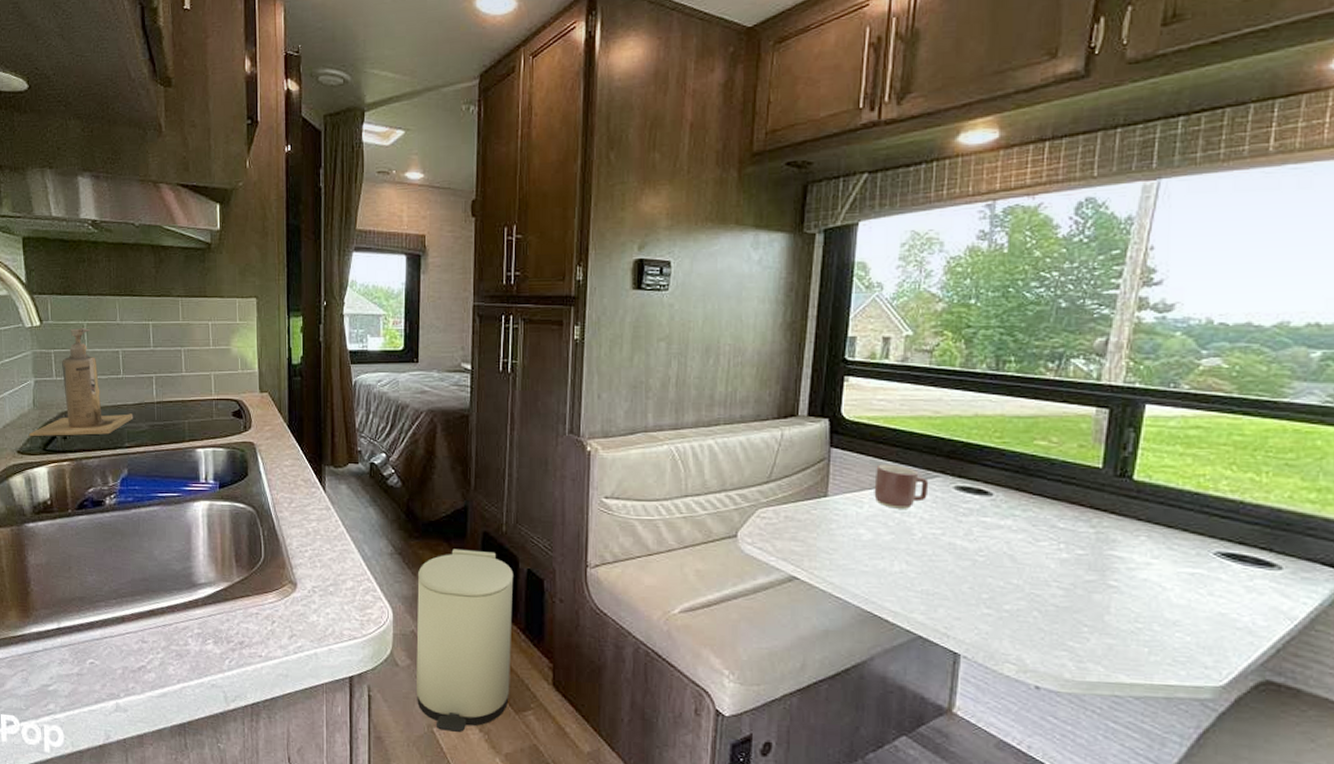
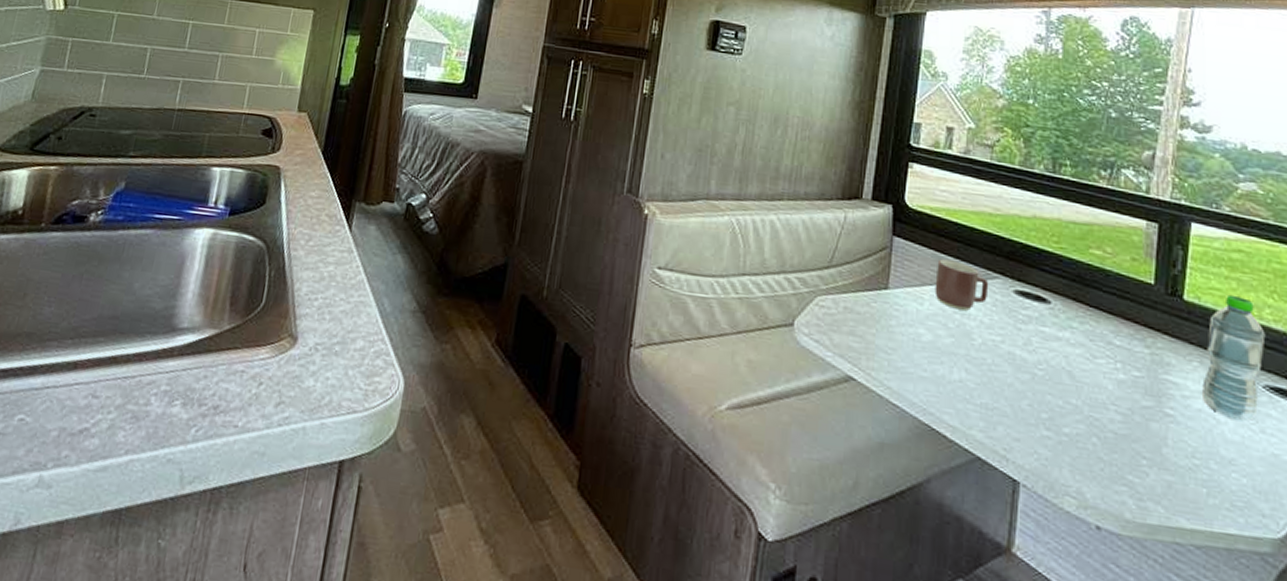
soap dispenser: present [28,327,134,437] -> none [16,17,147,140]
pedal bin: present [416,549,514,733] -> none [415,312,549,544]
water bottle: none [1147,470,1221,587] -> present [1201,294,1266,423]

